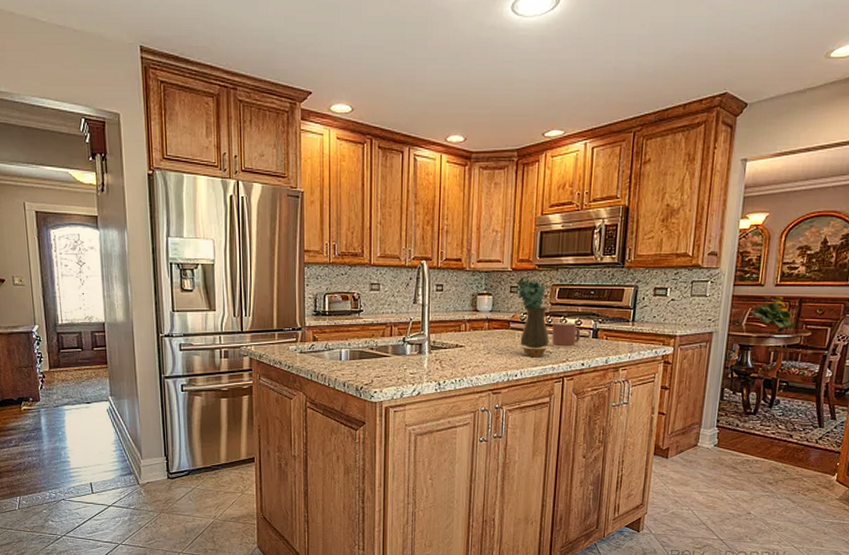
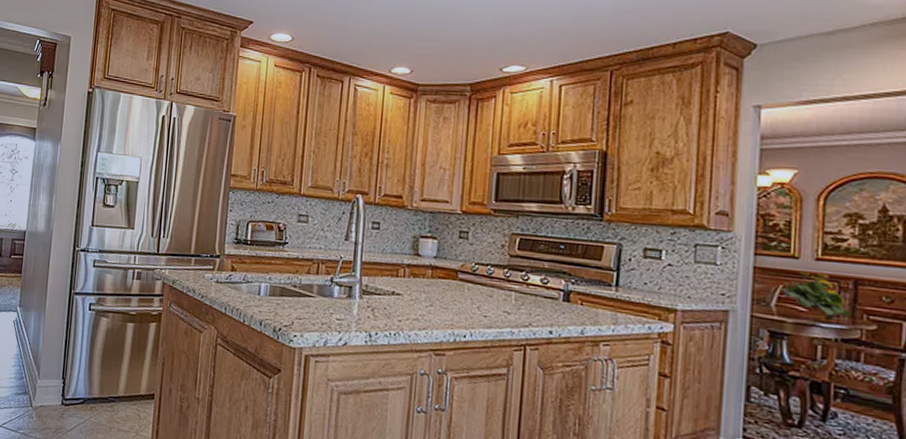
vase: present [515,275,550,358] -> none [465,219,508,318]
mug: present [552,323,581,348] -> none [510,278,548,311]

